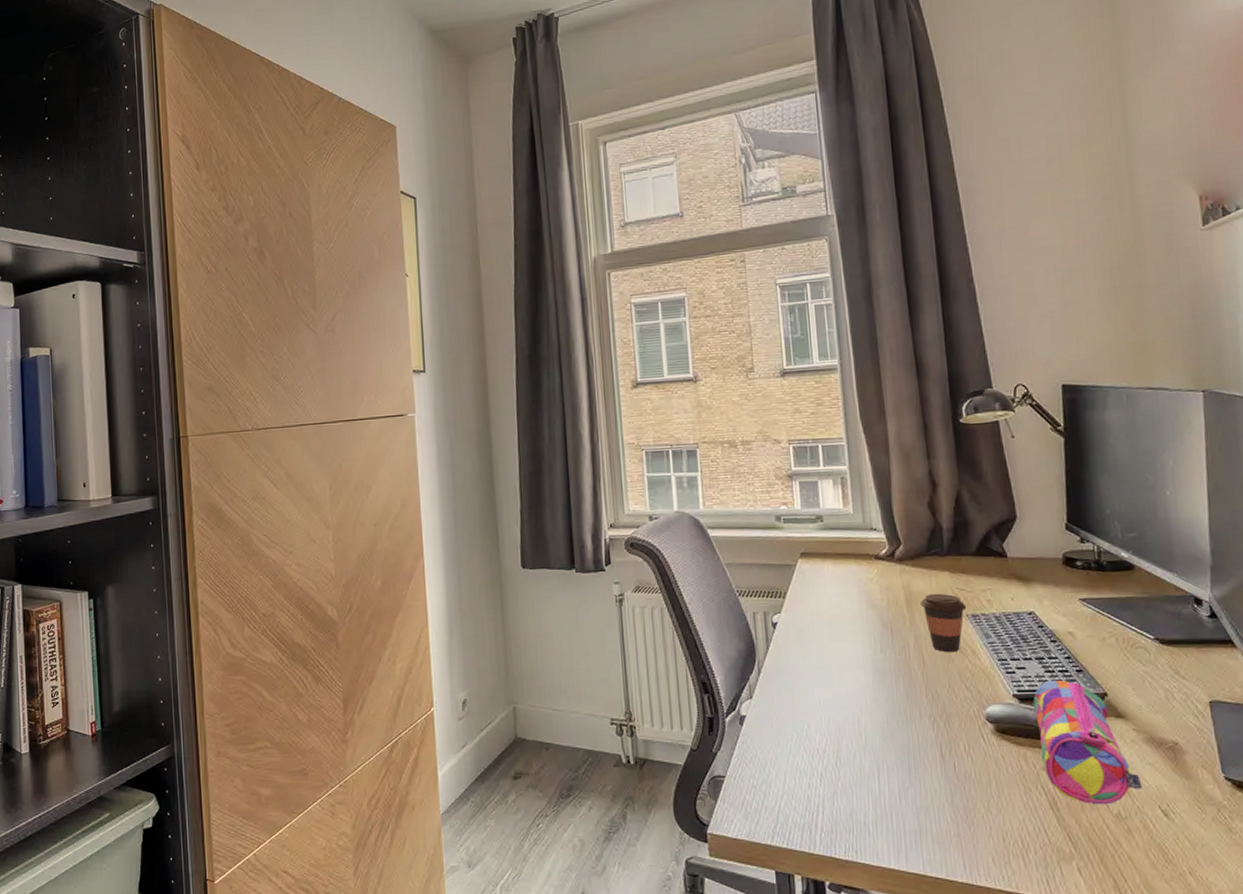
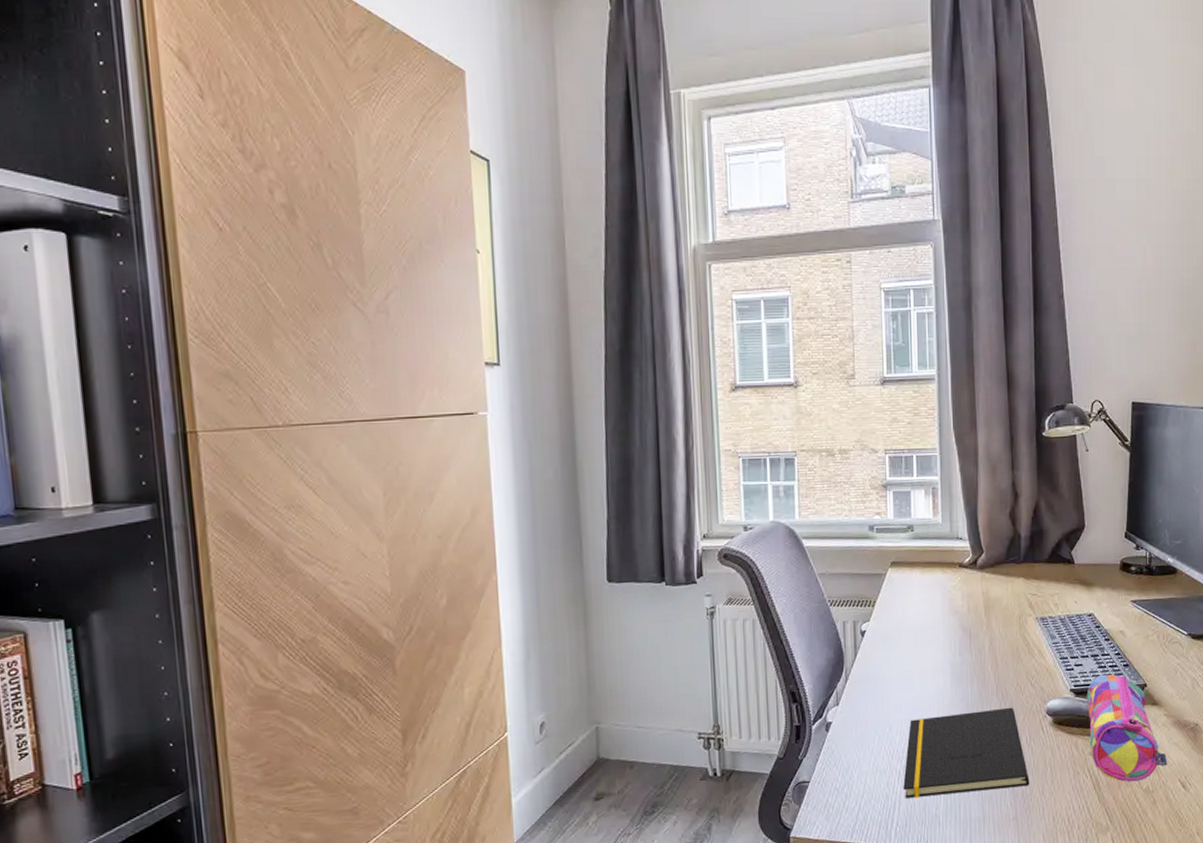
notepad: none [826,710,972,804] -> present [903,707,1030,799]
coffee cup: present [920,593,967,653] -> none [997,598,1037,654]

